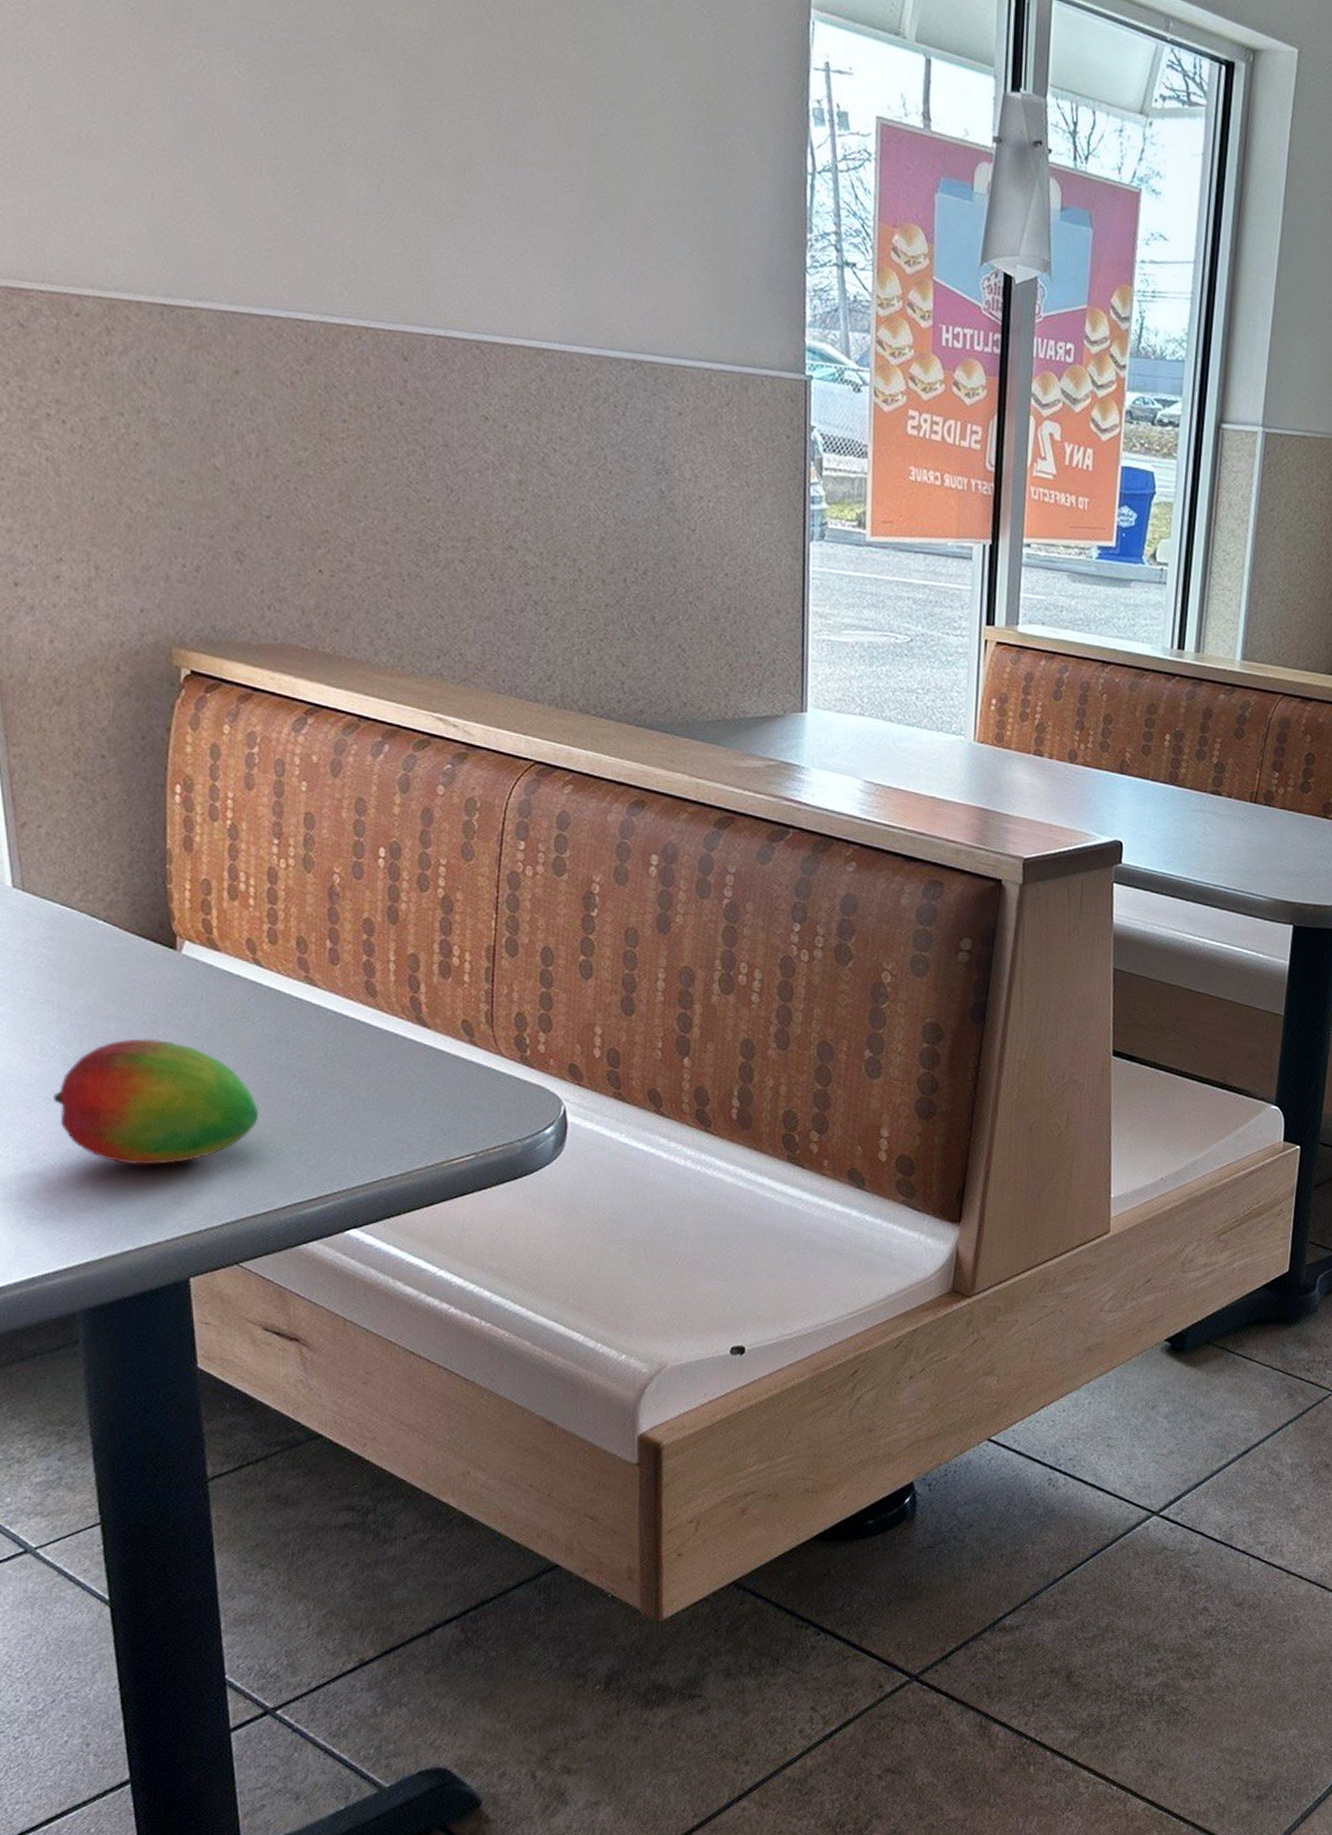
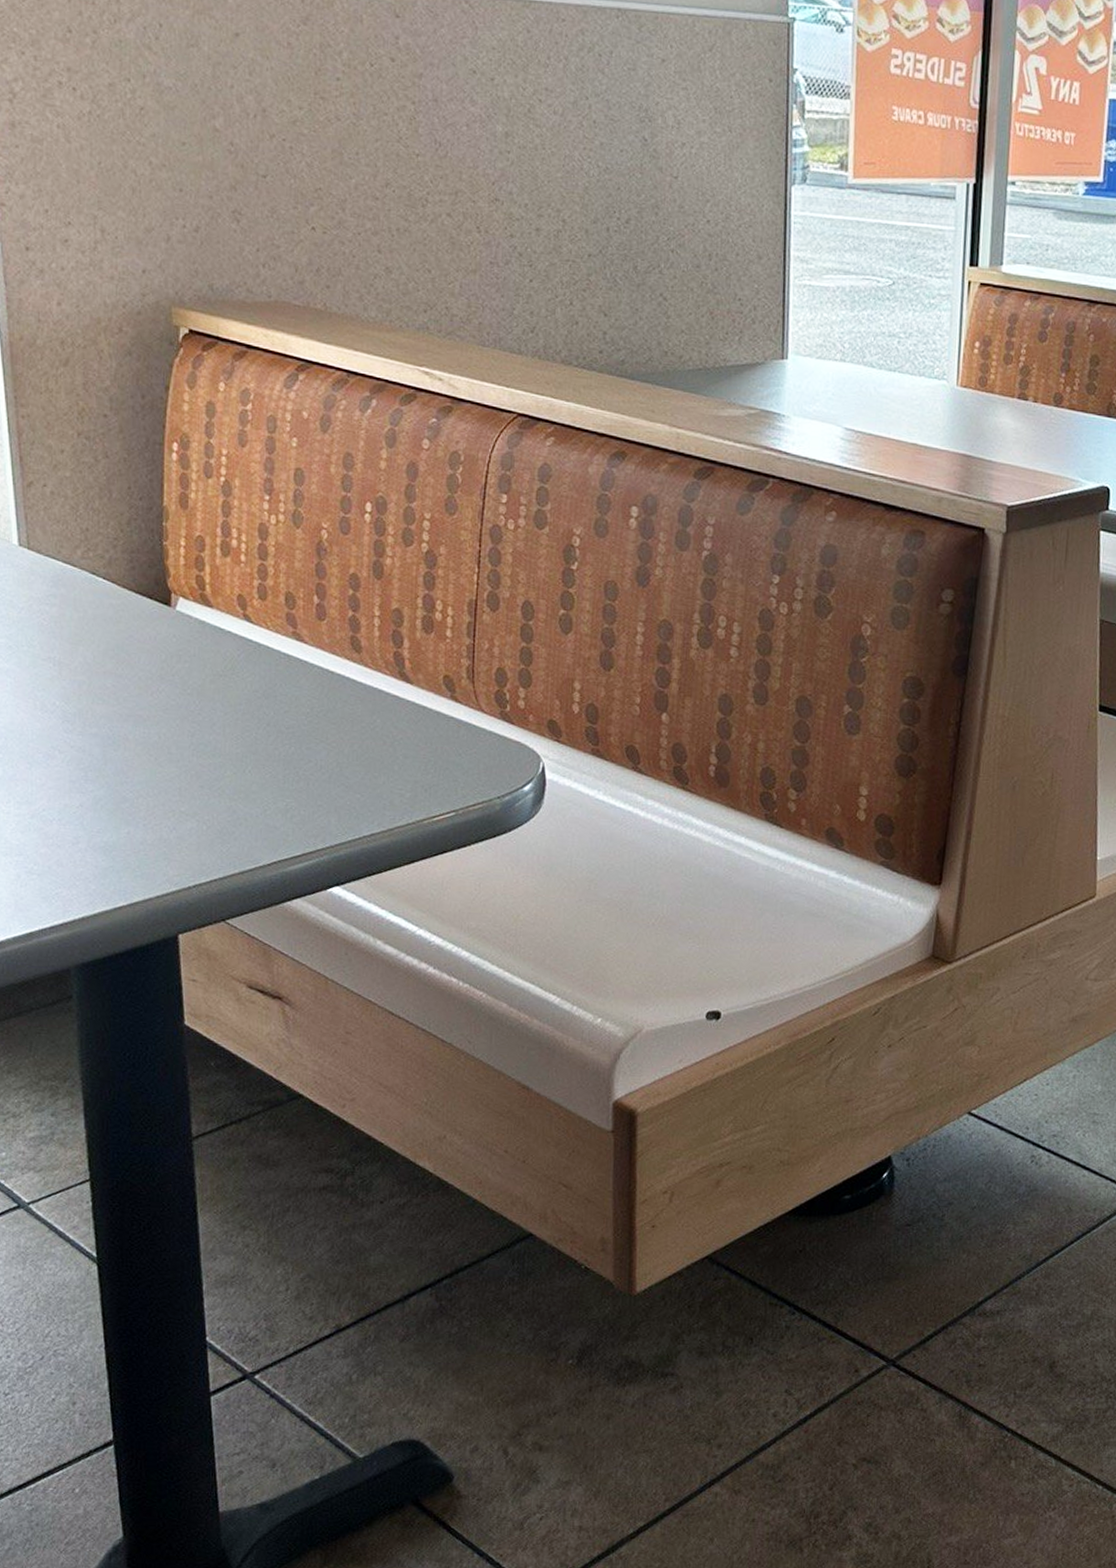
fruit: present [54,1038,259,1165] -> none [53,694,247,821]

